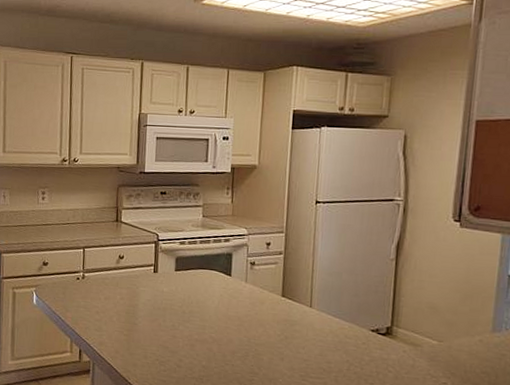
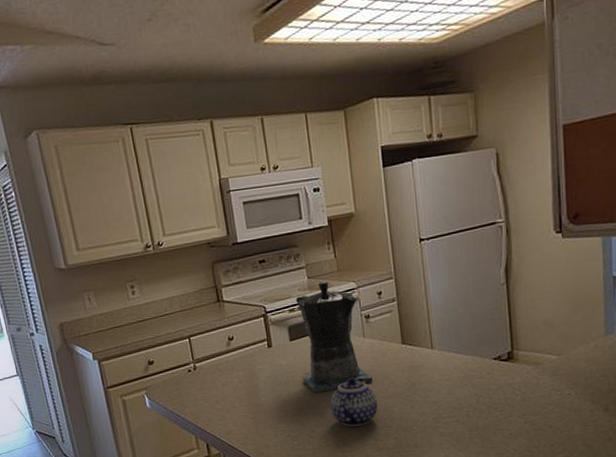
coffee maker: none [181,222,247,327] -> present [296,281,373,394]
teapot: none [202,317,249,367] -> present [330,377,378,427]

